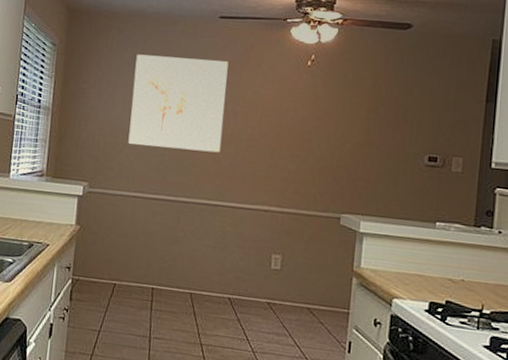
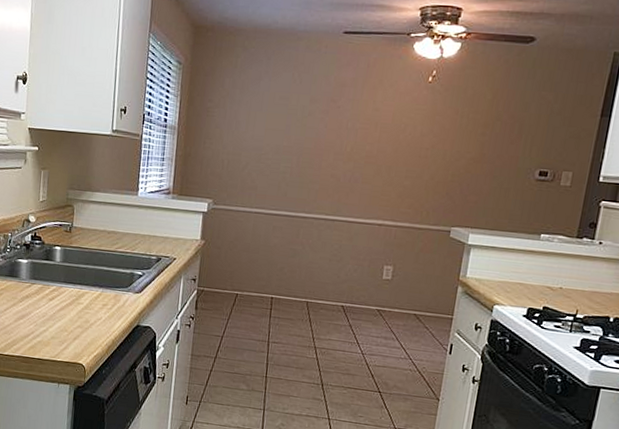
wall art: present [128,54,229,153] -> none [251,72,351,170]

